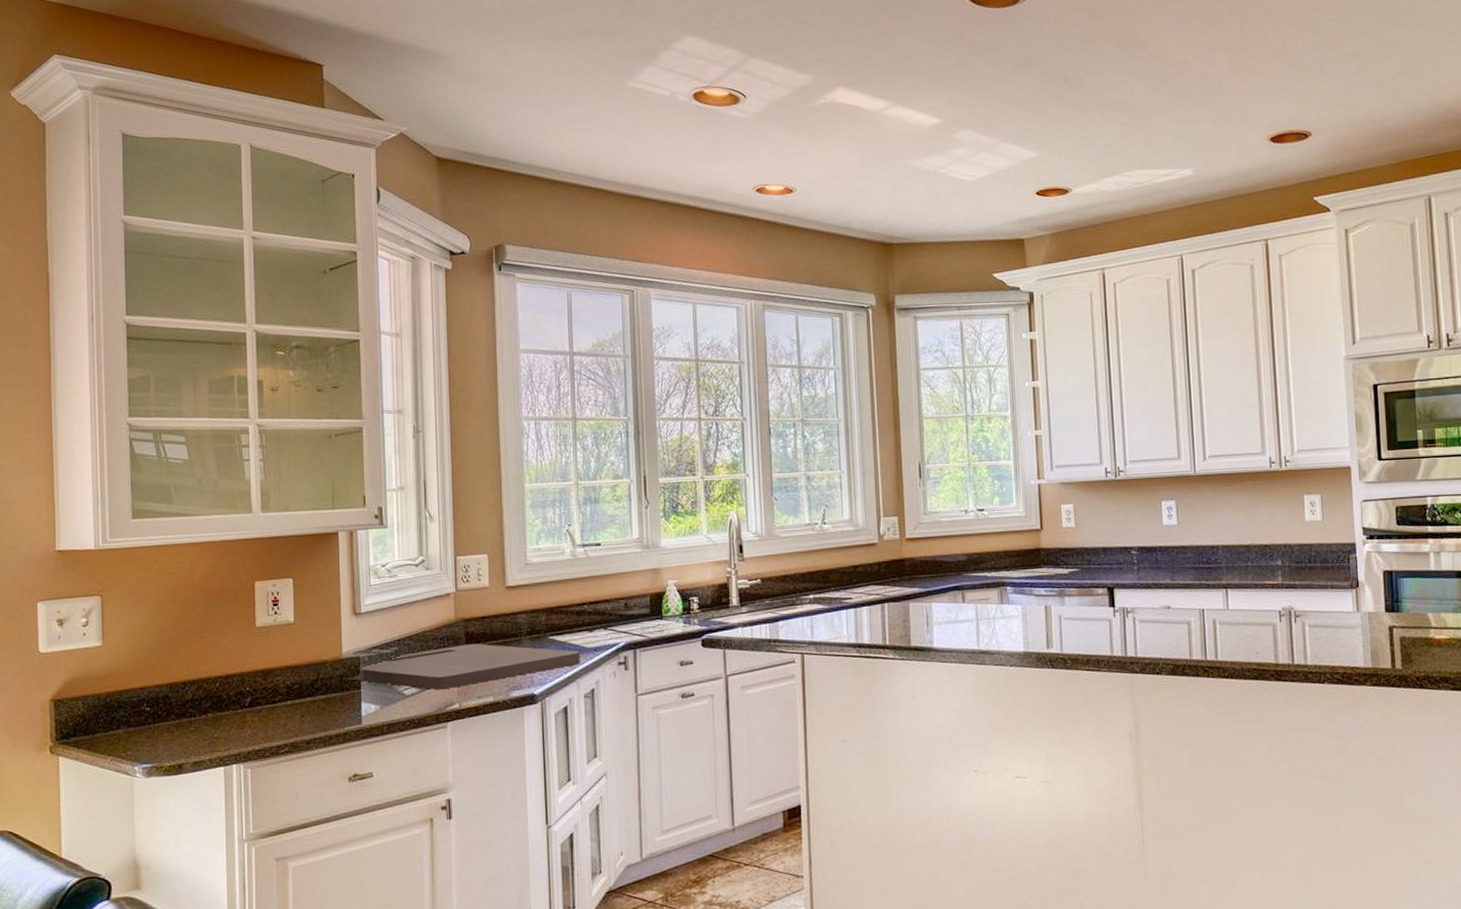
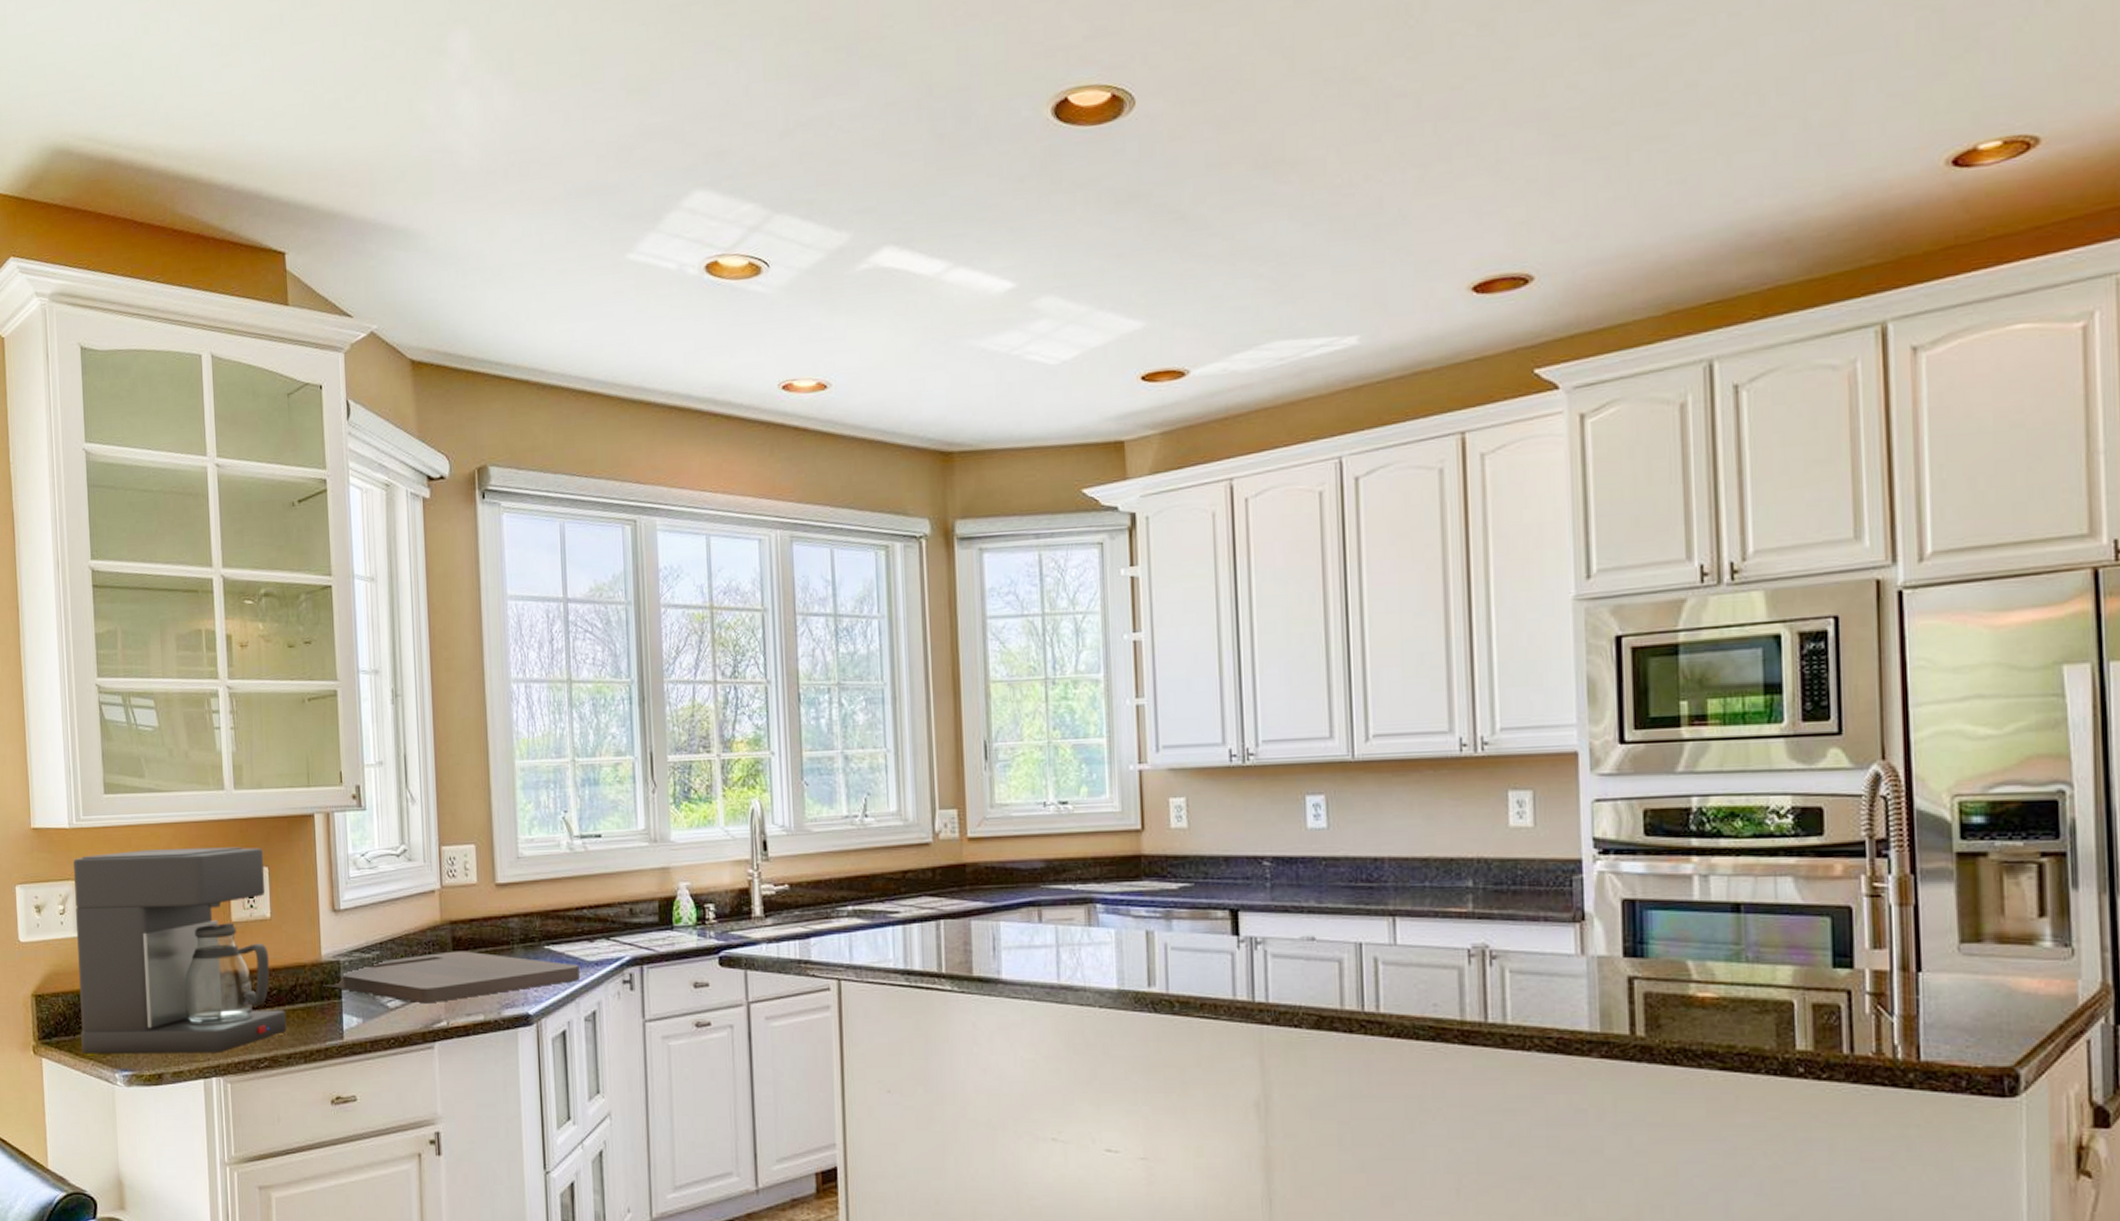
coffee maker: none [98,561,307,751] -> present [74,846,287,1054]

